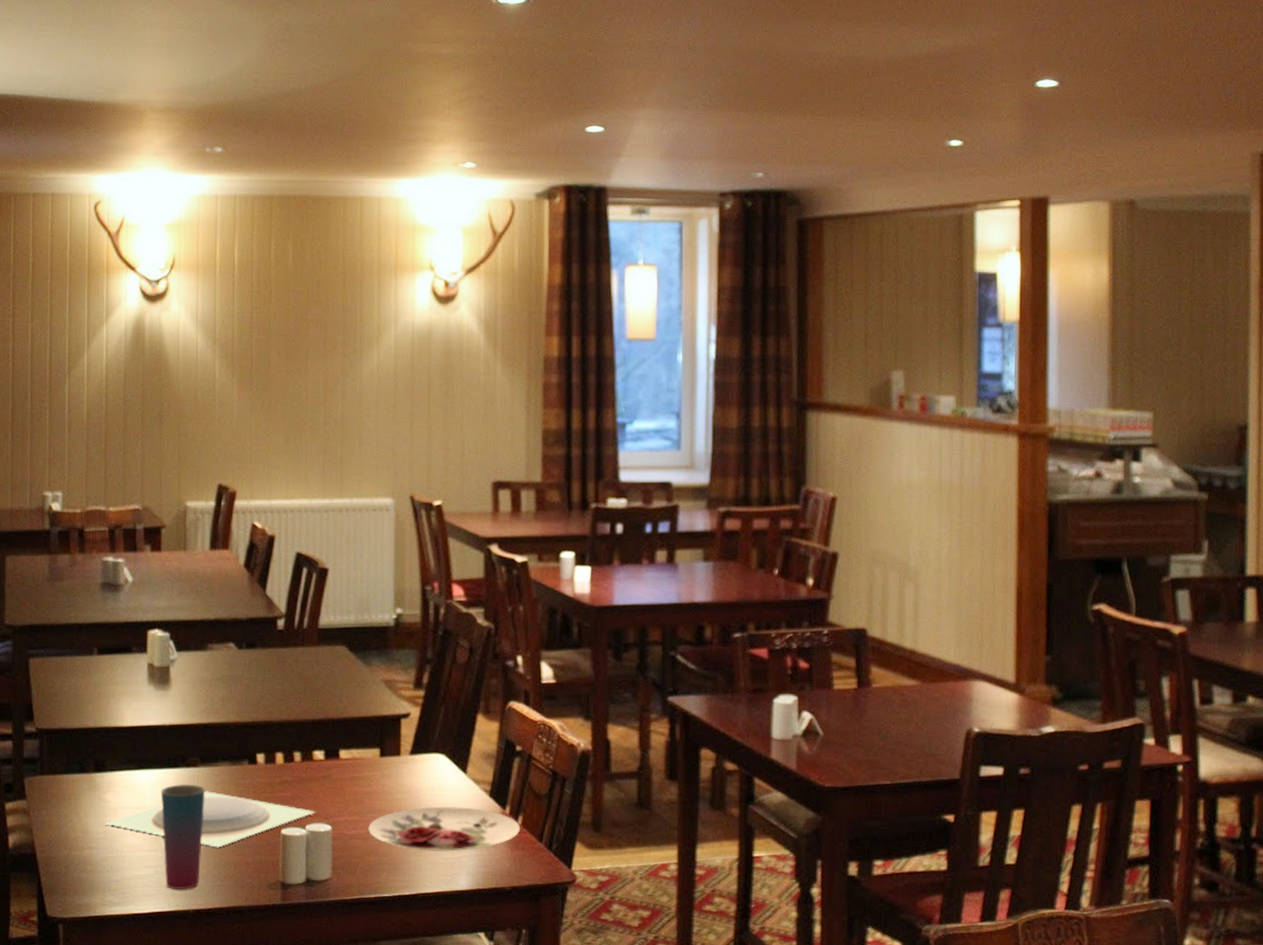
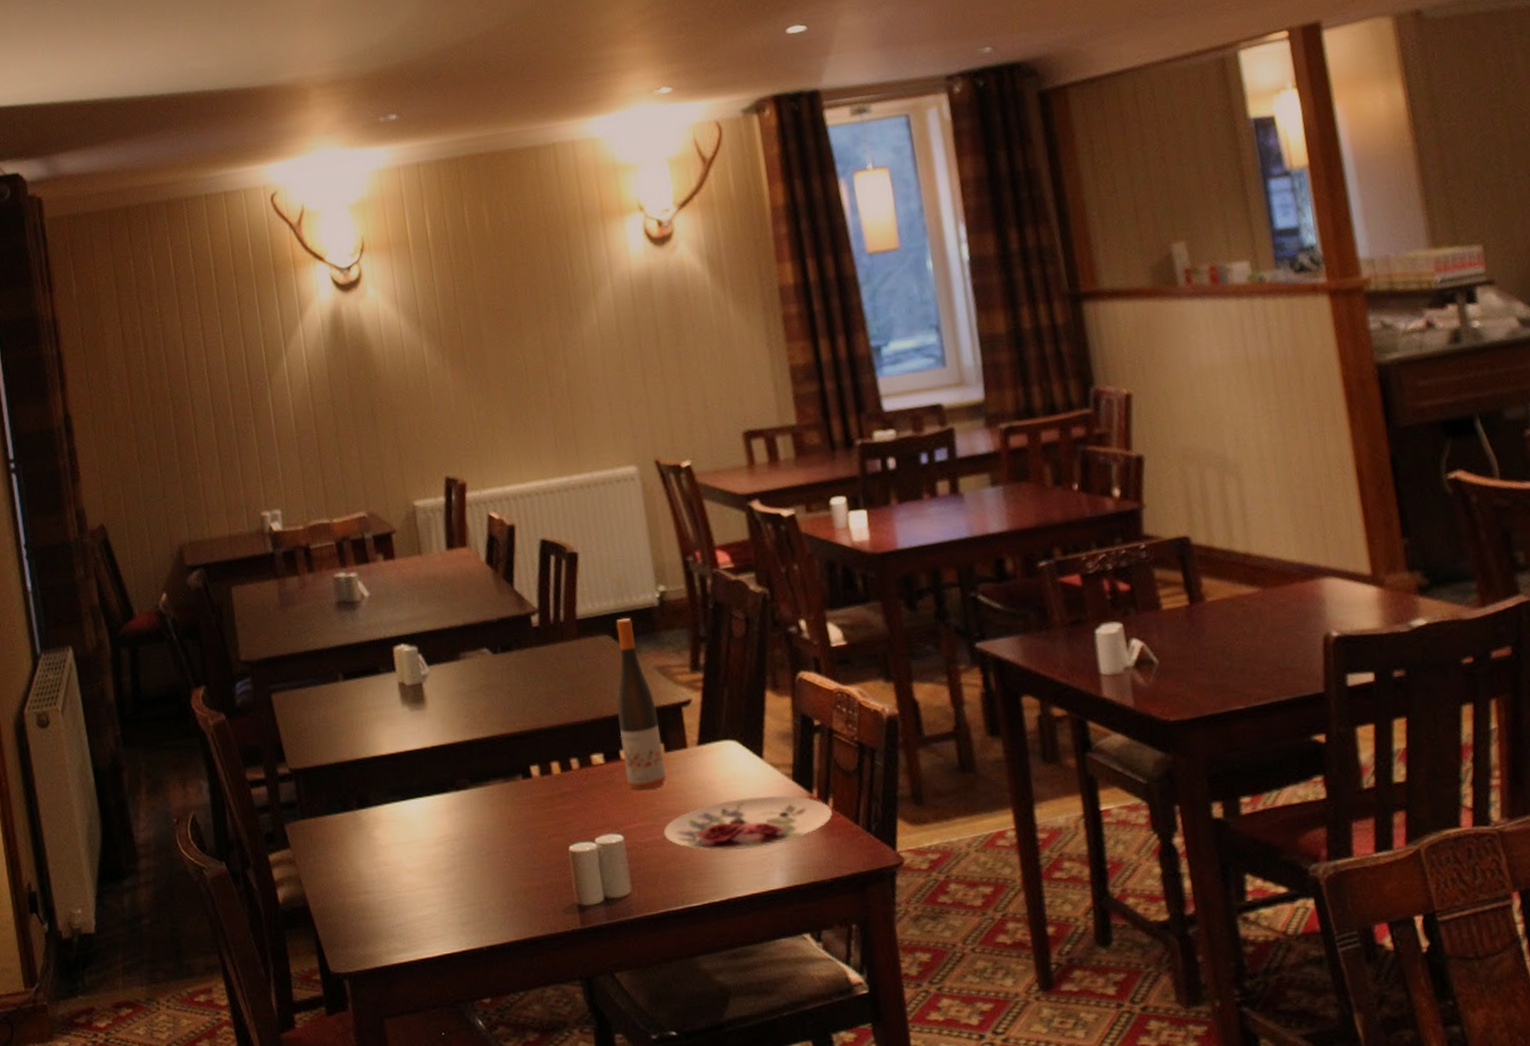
plate: present [105,791,316,848] -> none [377,814,604,875]
cup: present [161,784,206,890] -> none [432,809,489,927]
wine bottle: none [341,632,379,788] -> present [616,618,667,790]

